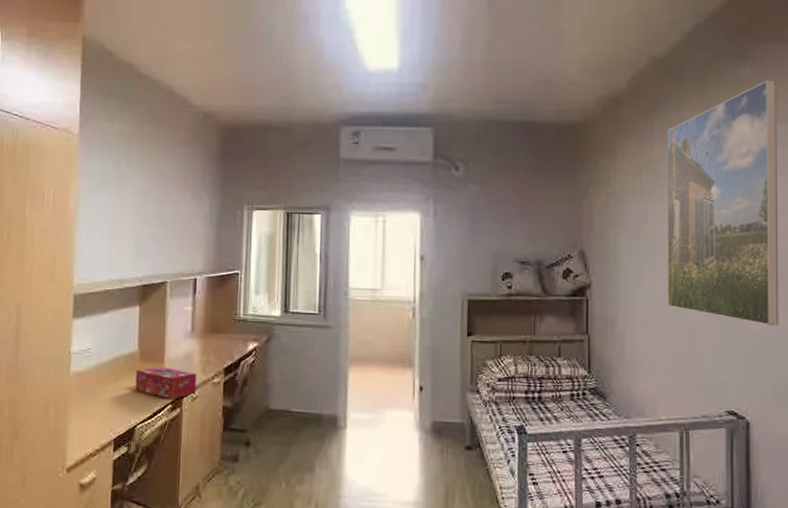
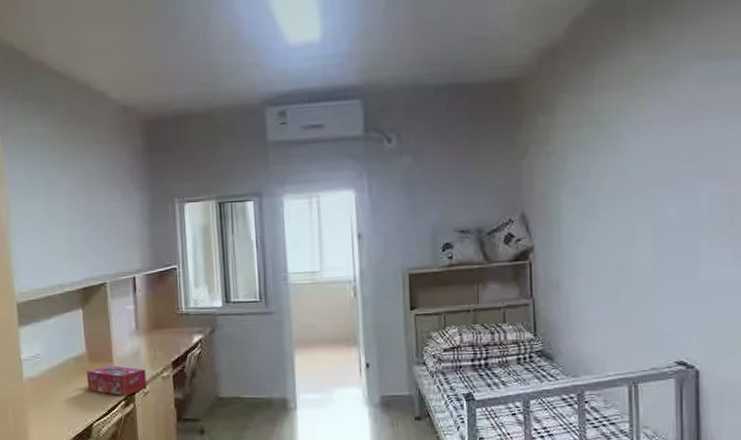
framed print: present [667,80,779,326] -> none [609,11,729,273]

